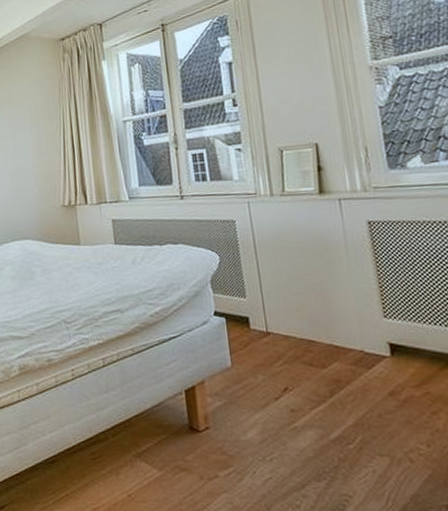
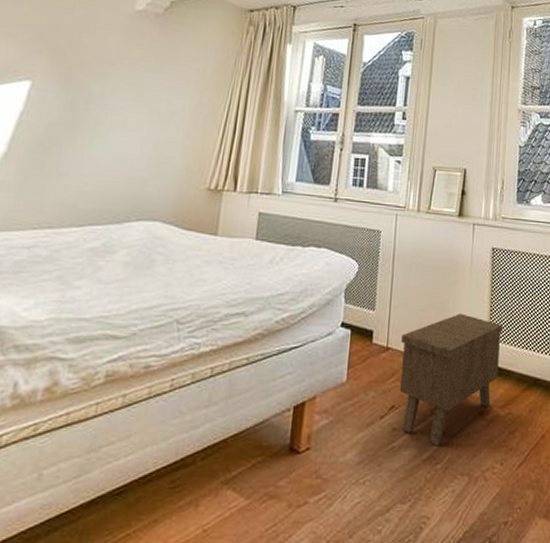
nightstand: none [281,293,405,427] -> present [400,313,503,446]

